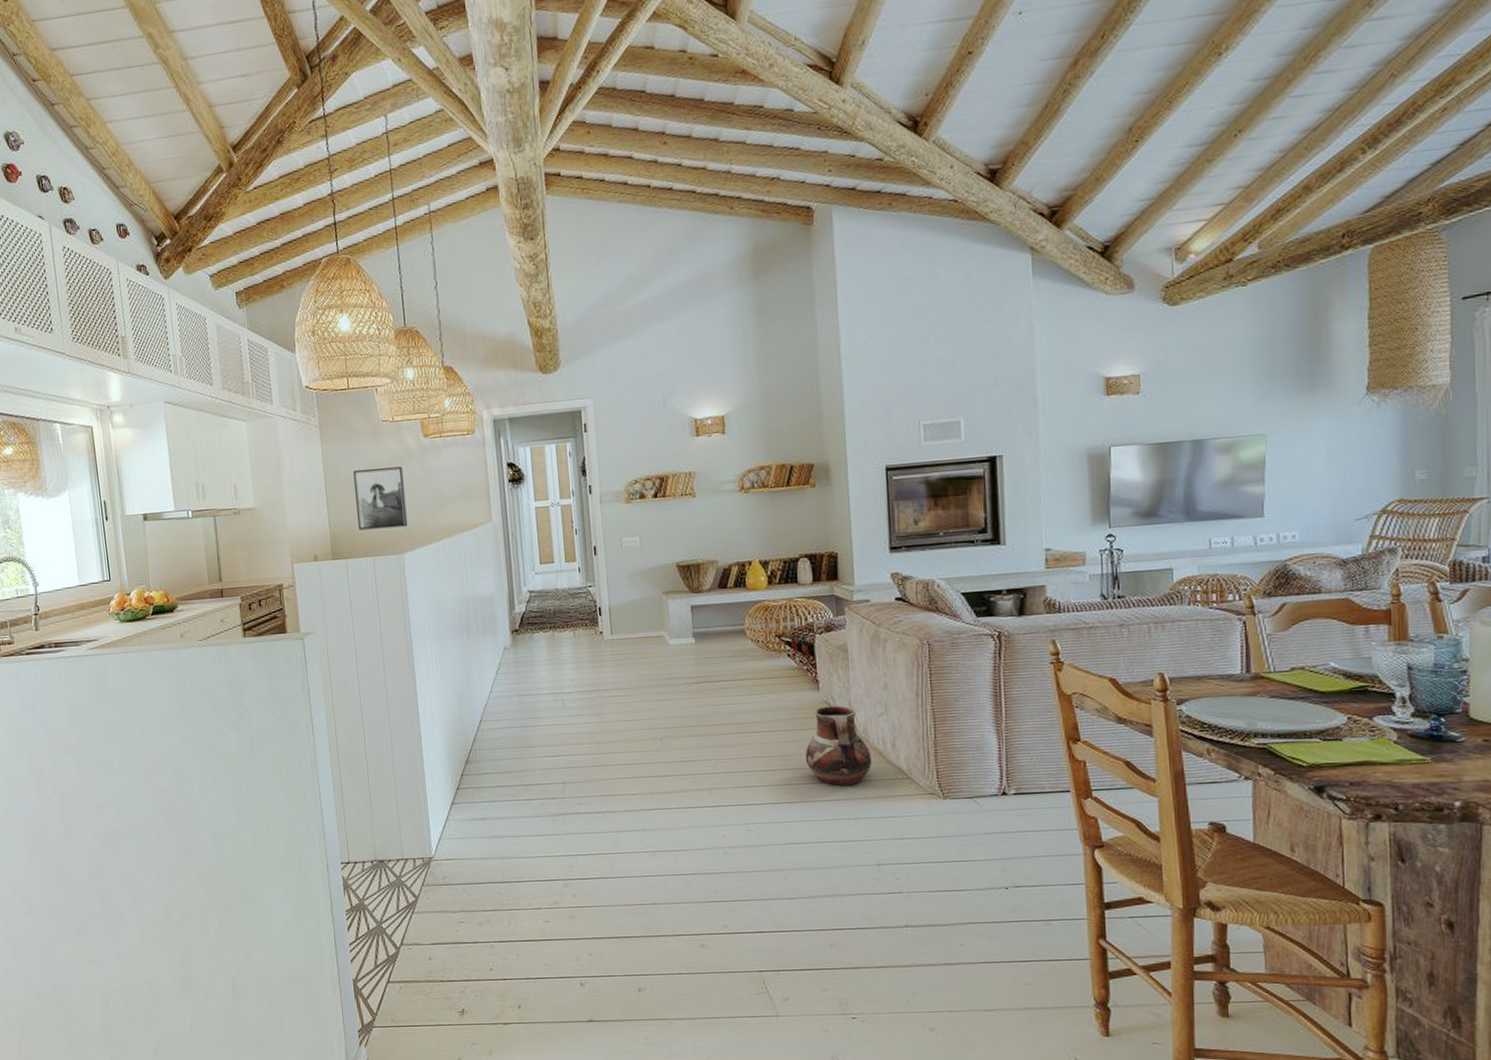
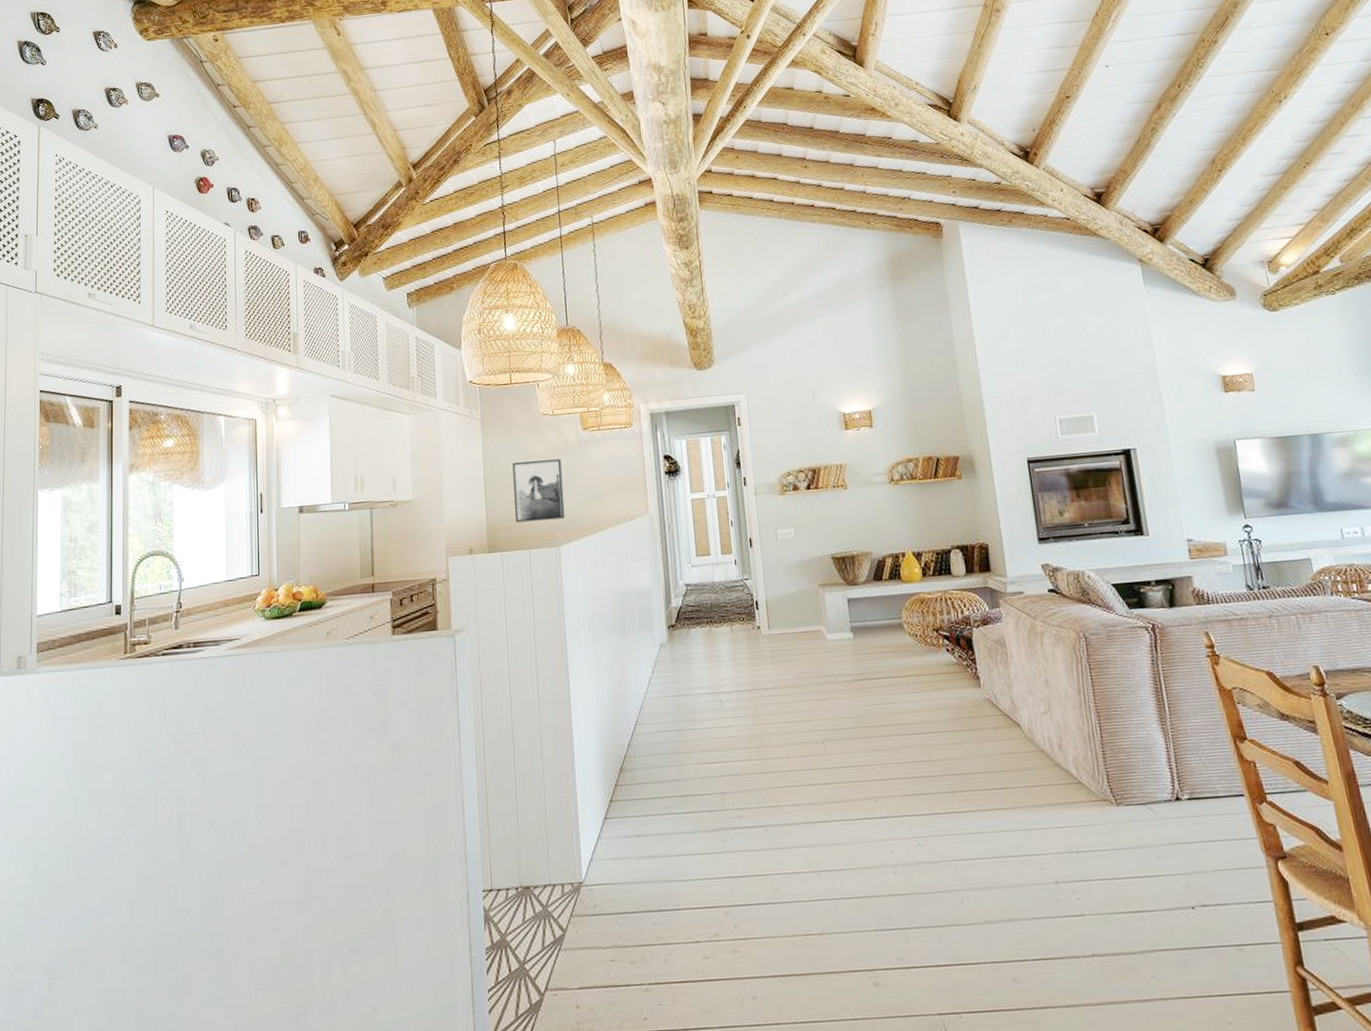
ceramic pot: present [805,705,872,787] -> none [971,703,1040,794]

